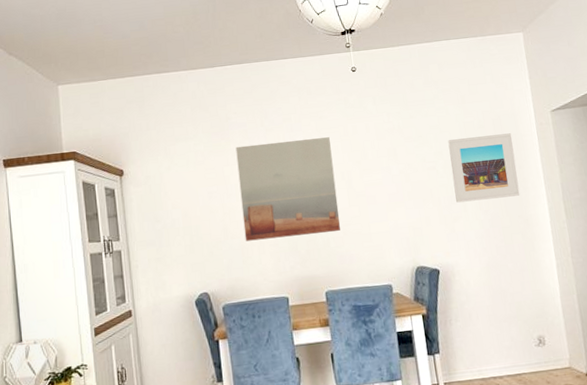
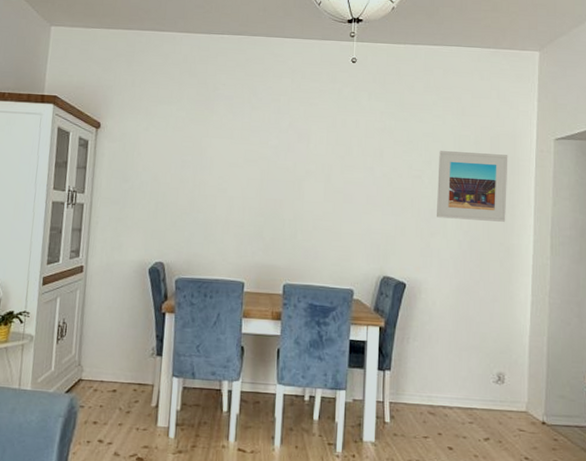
wall art: present [235,137,341,242] -> none [211,119,316,225]

